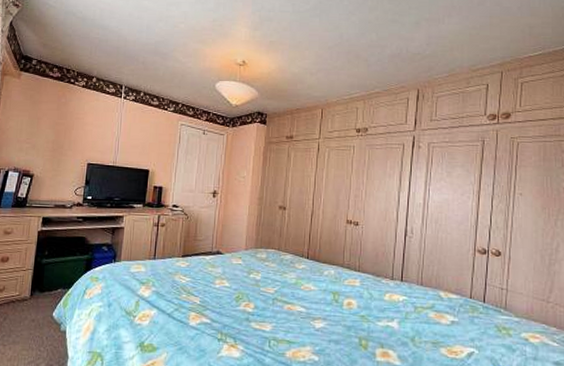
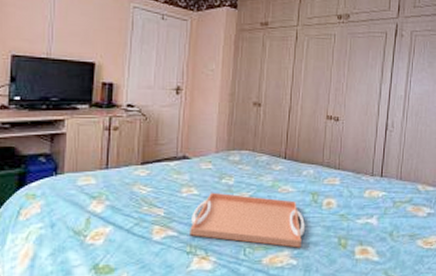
serving tray: none [221,285,326,345] -> present [190,192,305,248]

